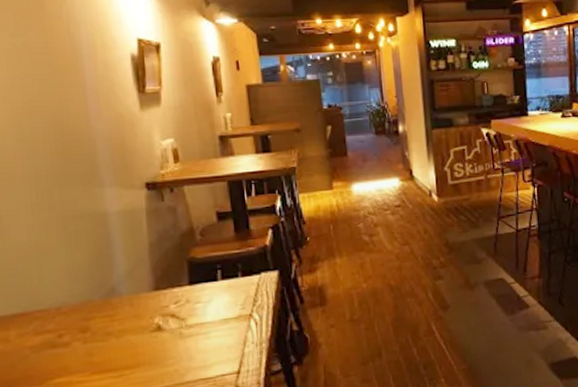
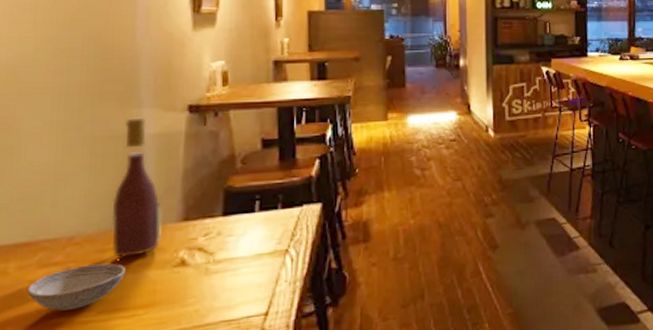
bowl: none [28,329,111,372] -> present [27,263,127,311]
wine bottle: none [89,196,138,325] -> present [112,117,162,258]

